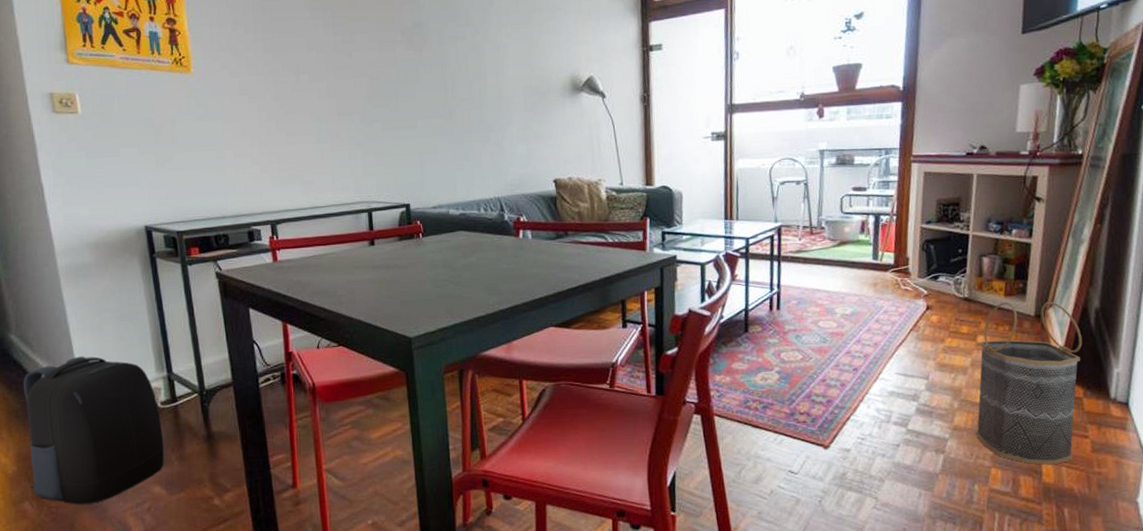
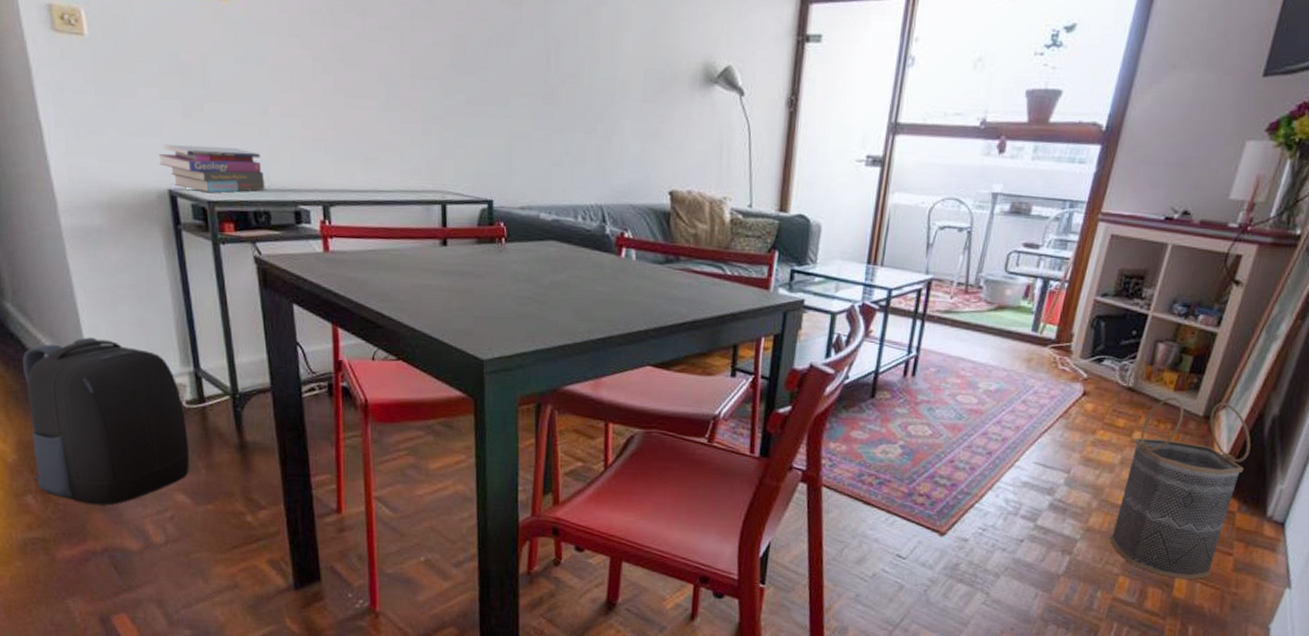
books: none [137,186,224,225] -> present [158,145,265,193]

